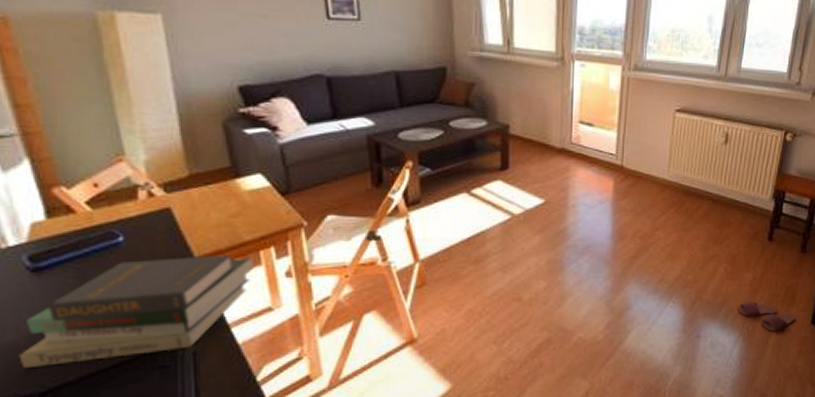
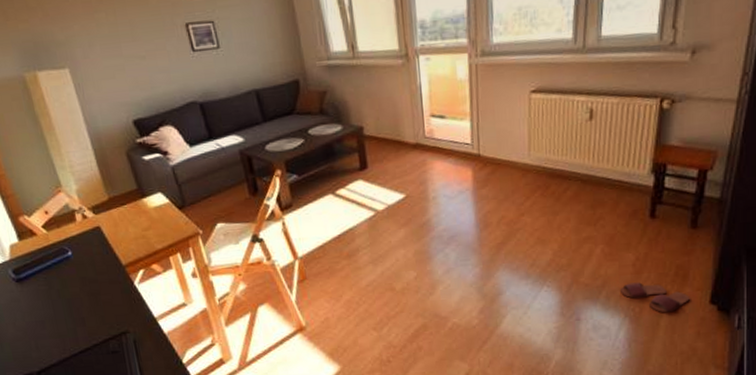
books: present [18,253,255,369] -> none [19,260,168,354]

